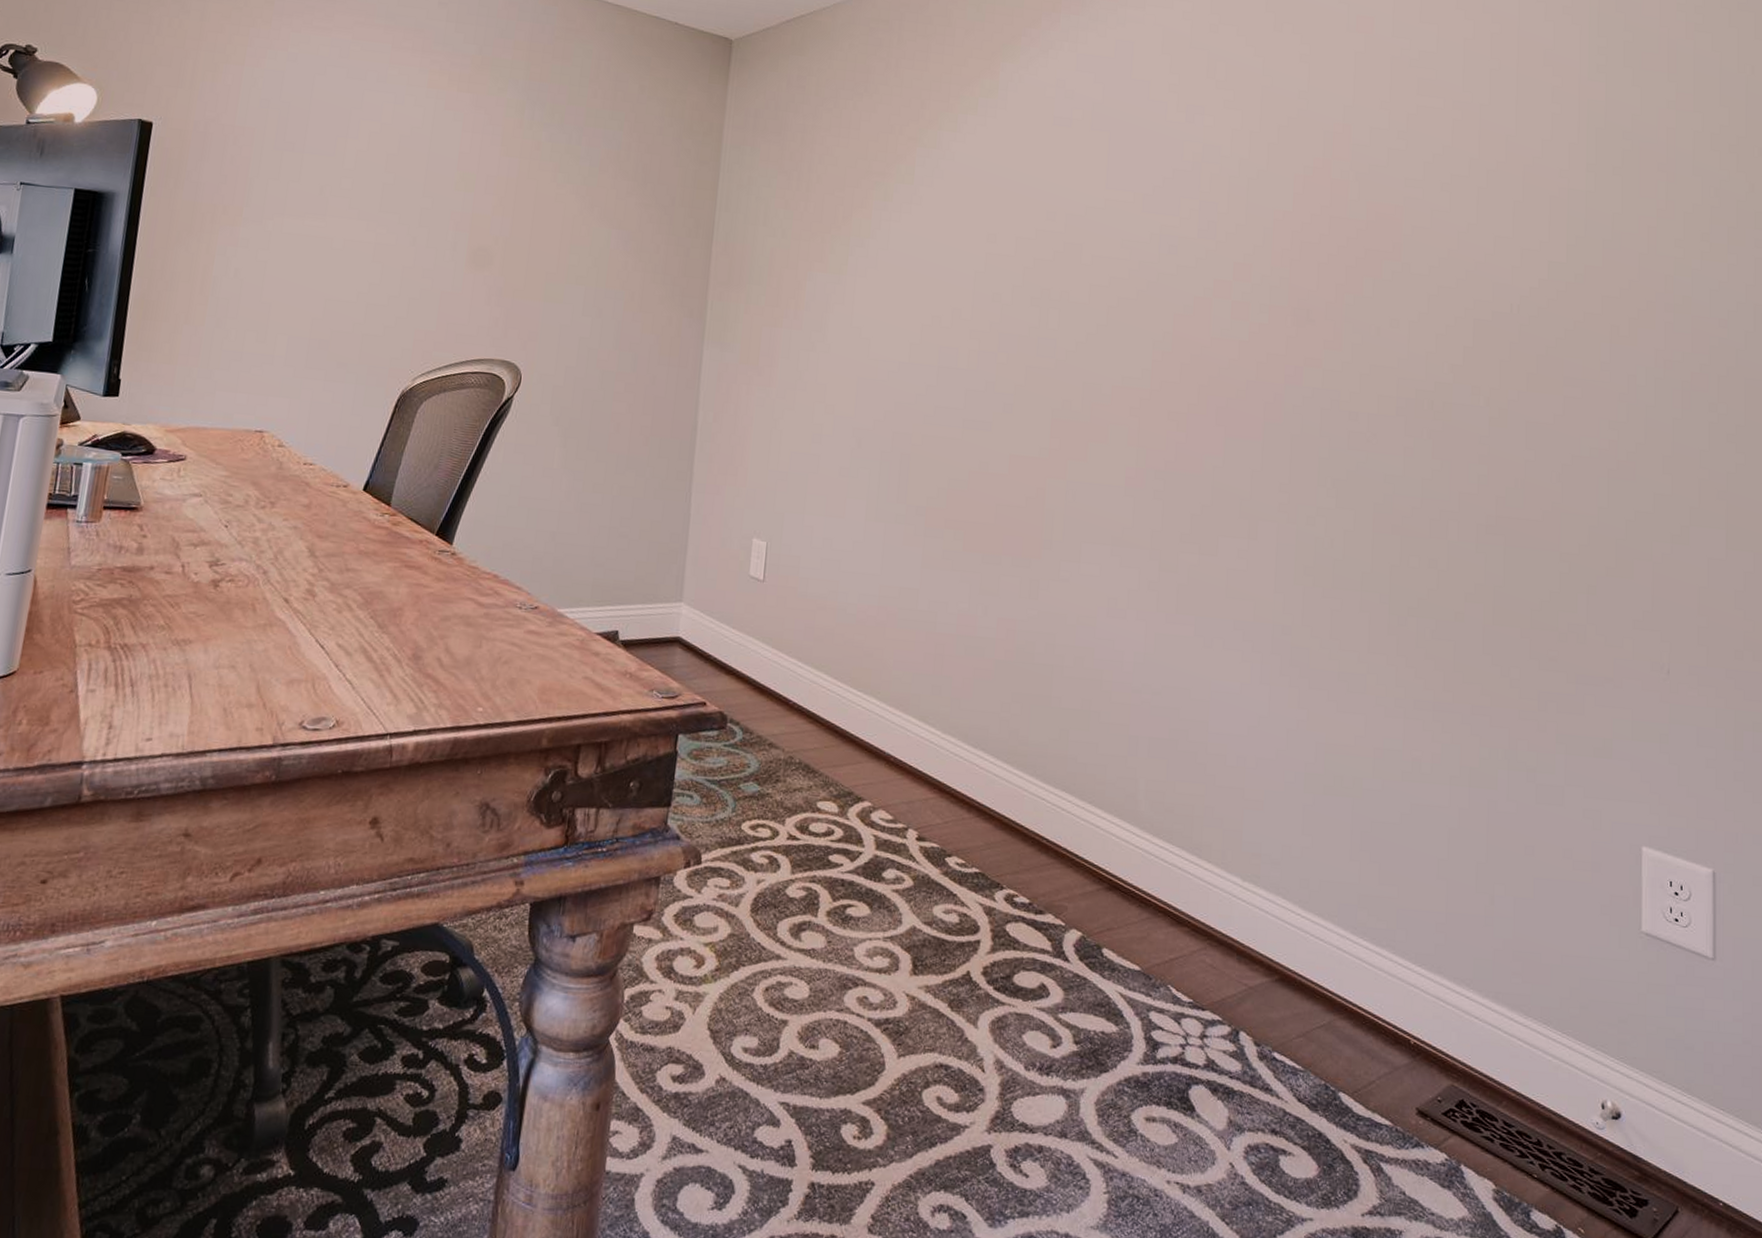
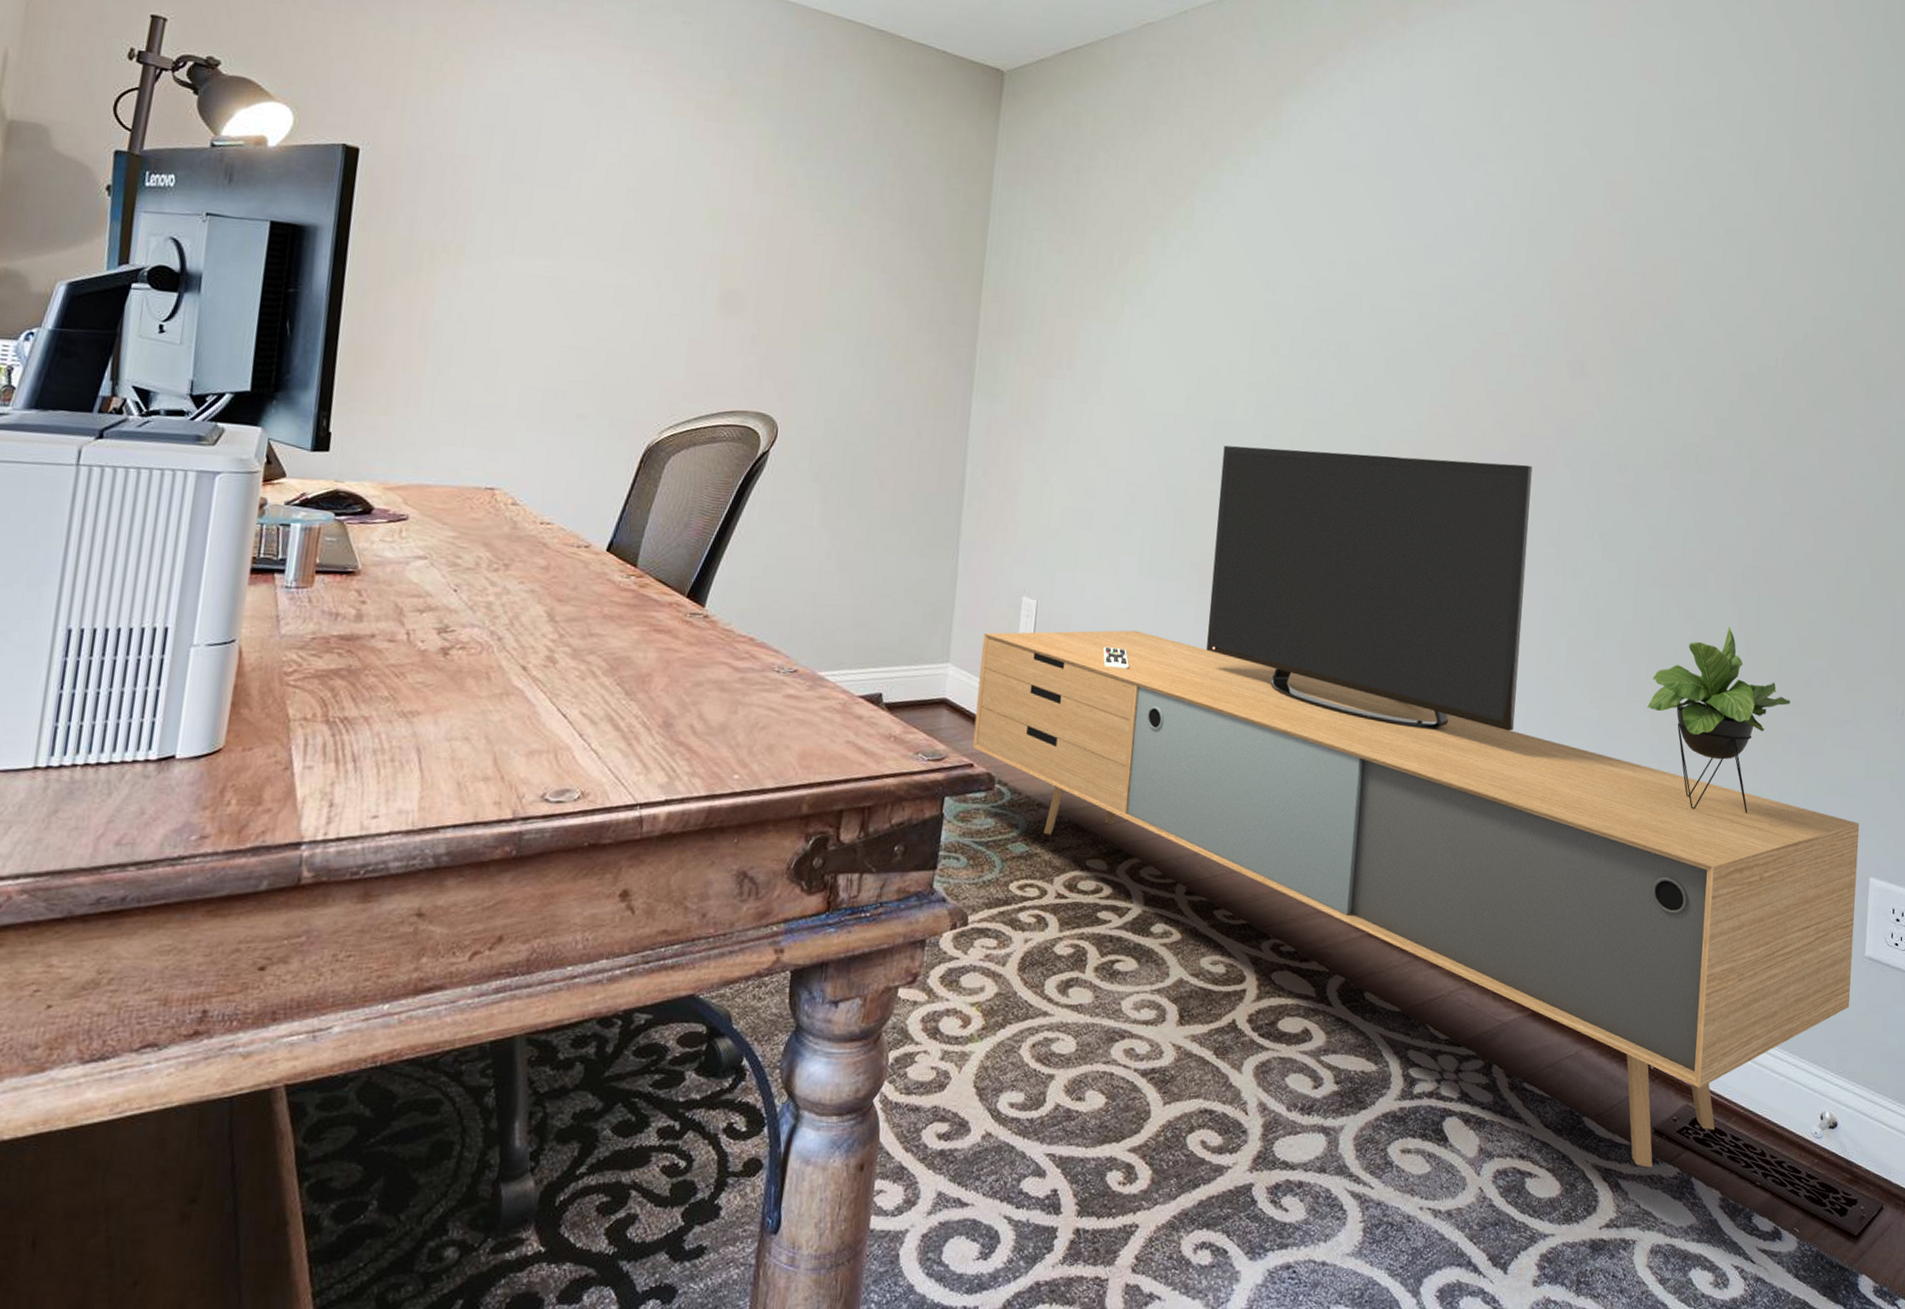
media console: none [705,392,1628,1152] -> present [972,445,1859,1168]

